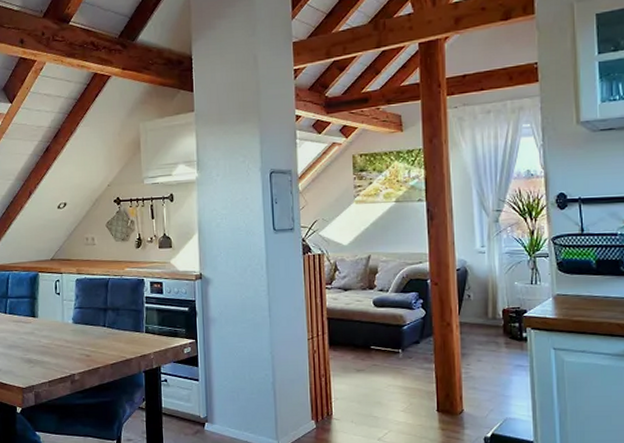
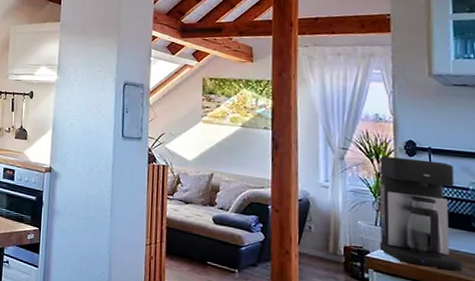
coffee maker: none [533,211,613,317] -> present [379,156,463,272]

